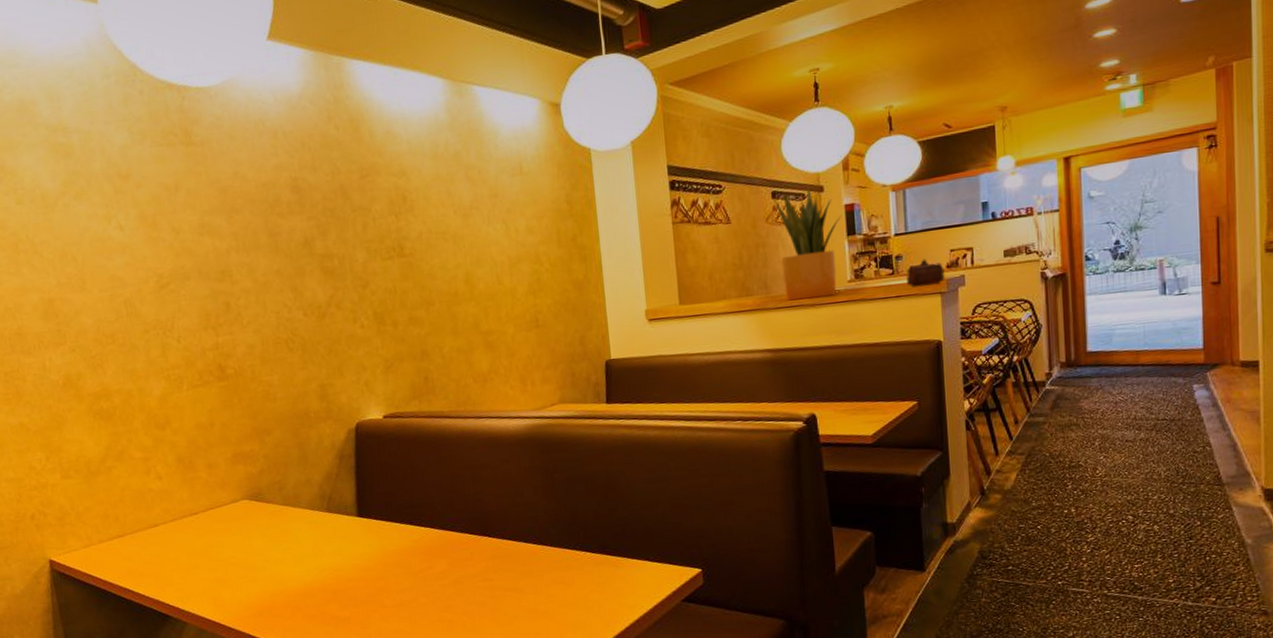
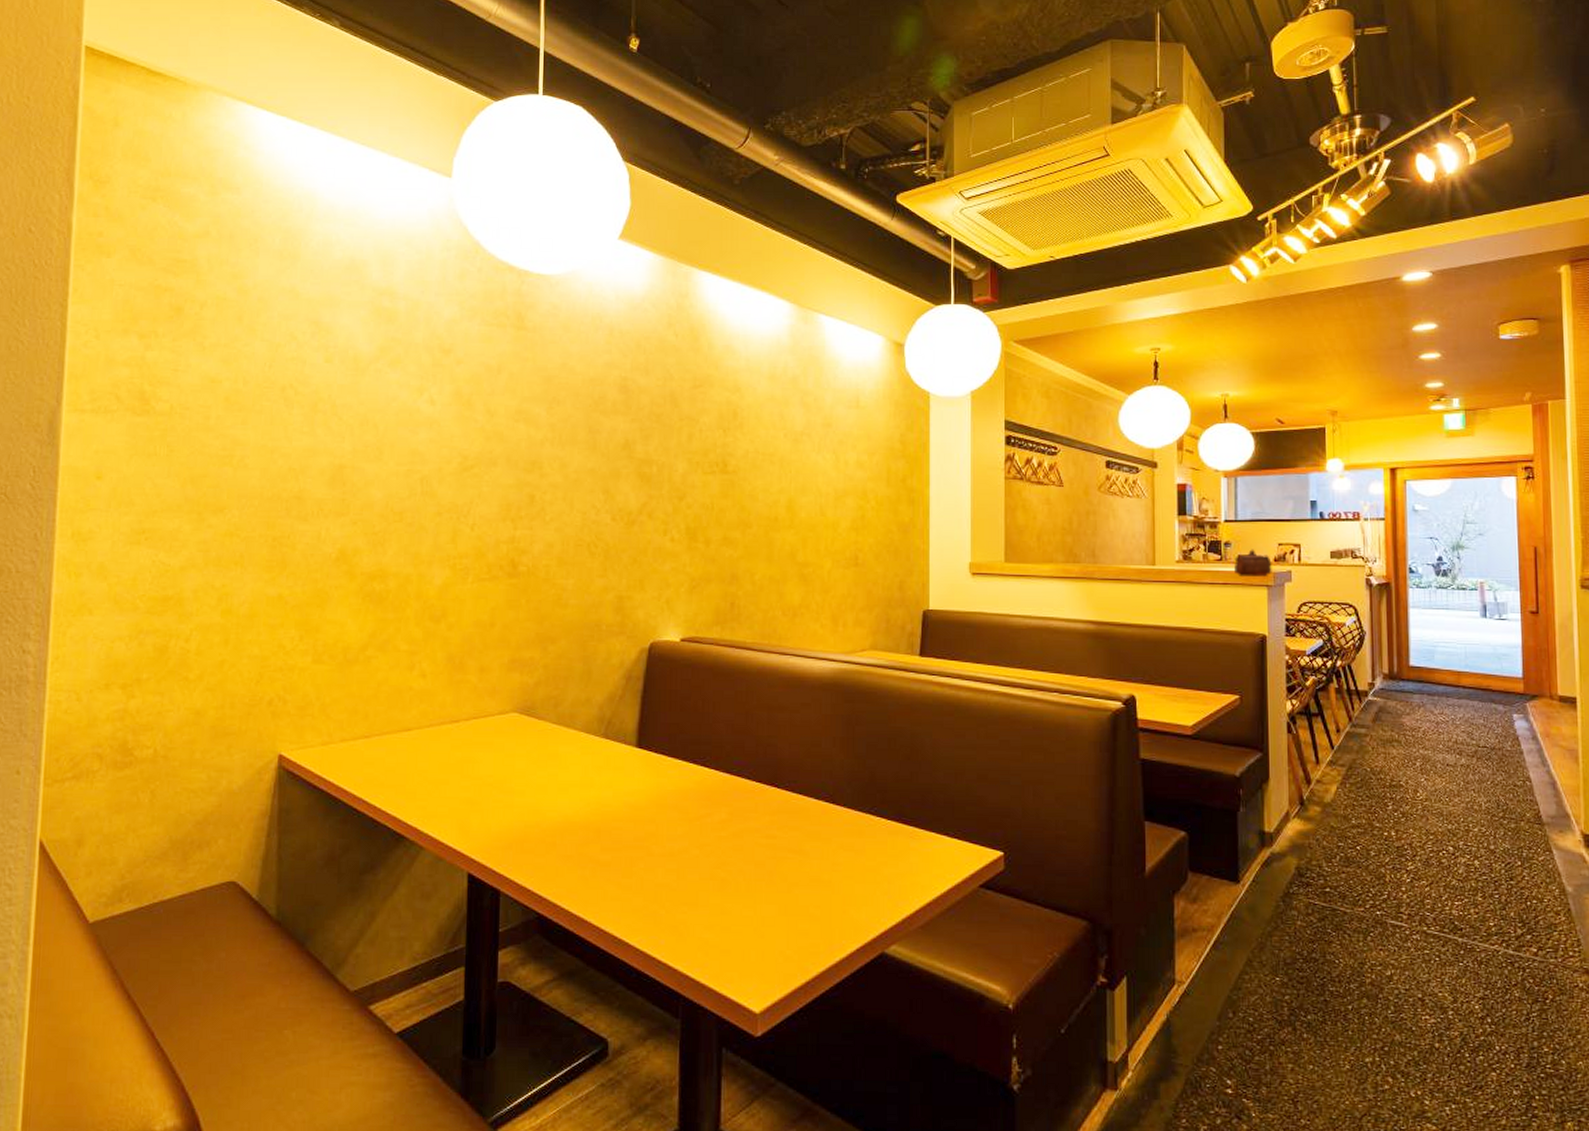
planter: present [773,185,843,301] -> none [1107,459,1175,574]

